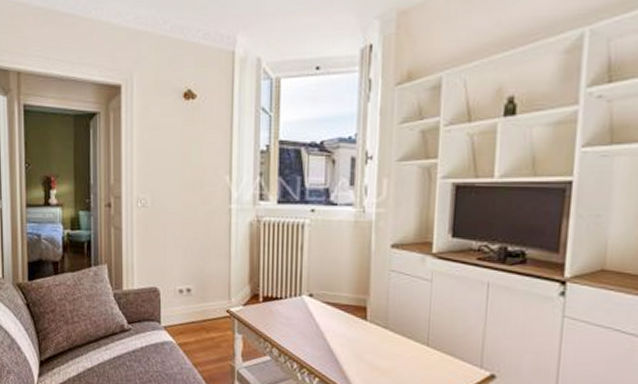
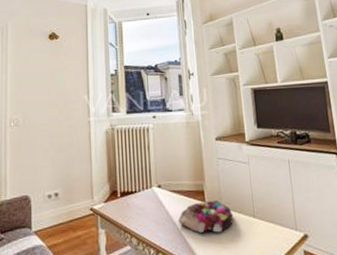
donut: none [331,319,401,357] -> present [179,199,234,233]

